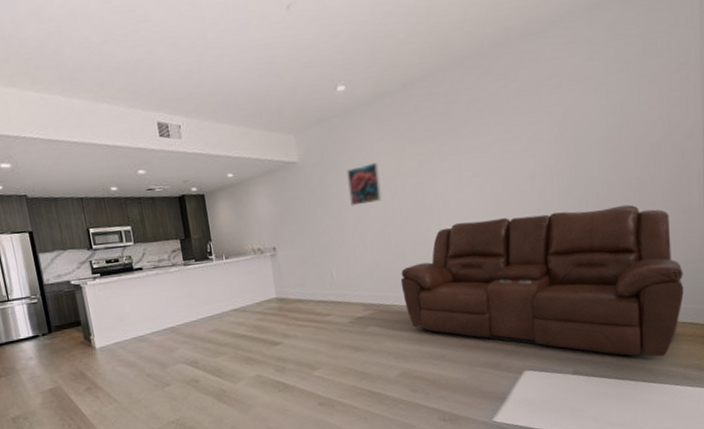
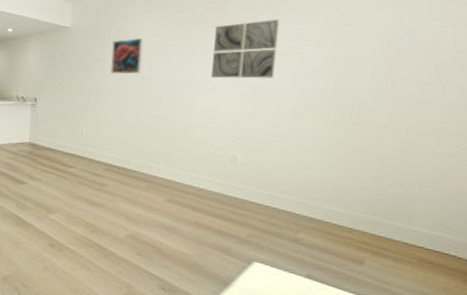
sofa: present [400,204,684,357] -> none [144,106,454,284]
wall art: none [448,122,512,194] -> present [211,19,279,79]

